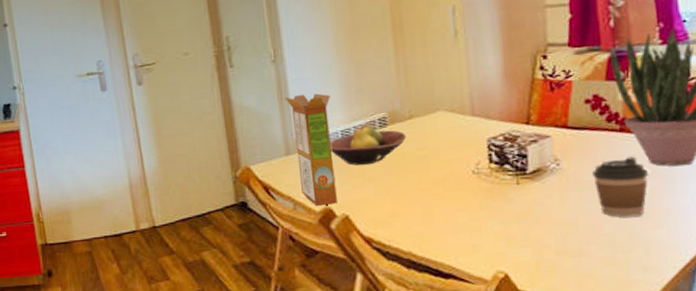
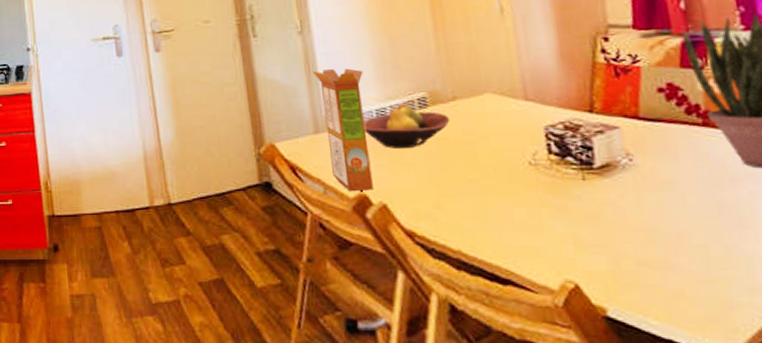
coffee cup: present [592,156,648,217] -> none [673,155,743,226]

